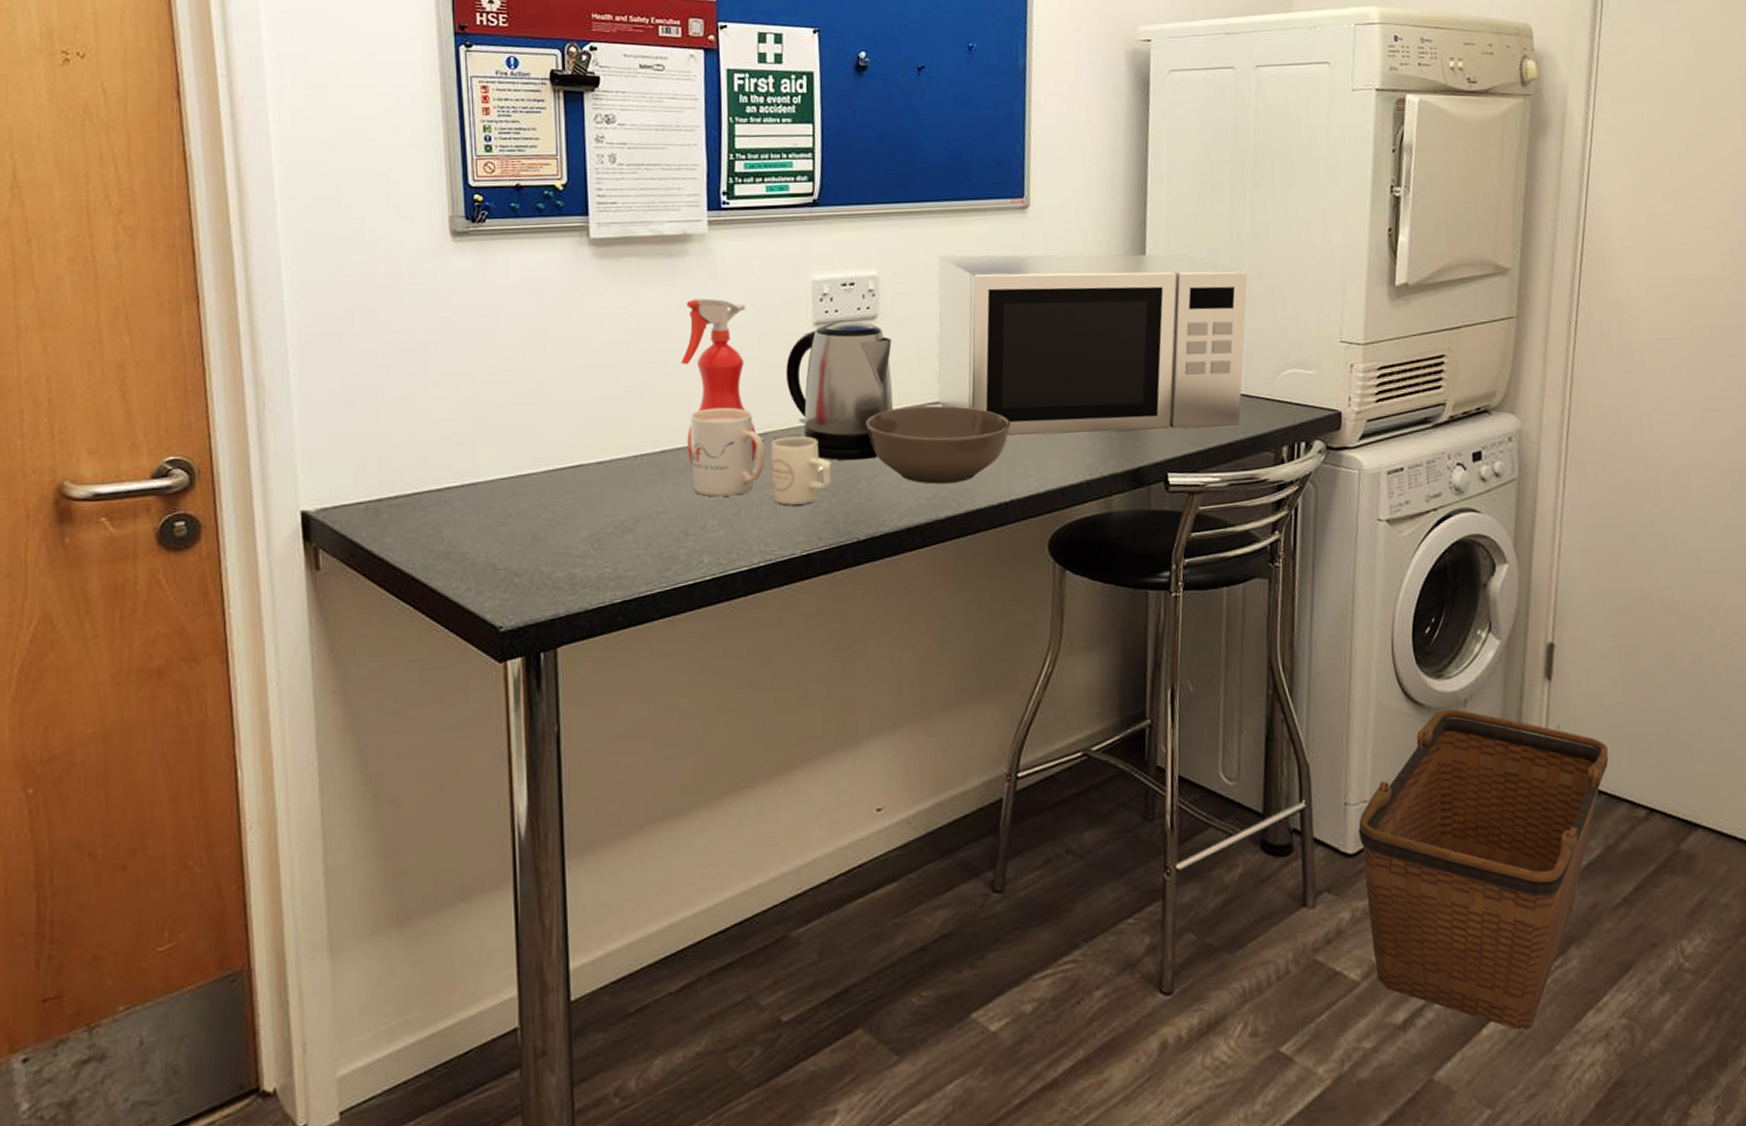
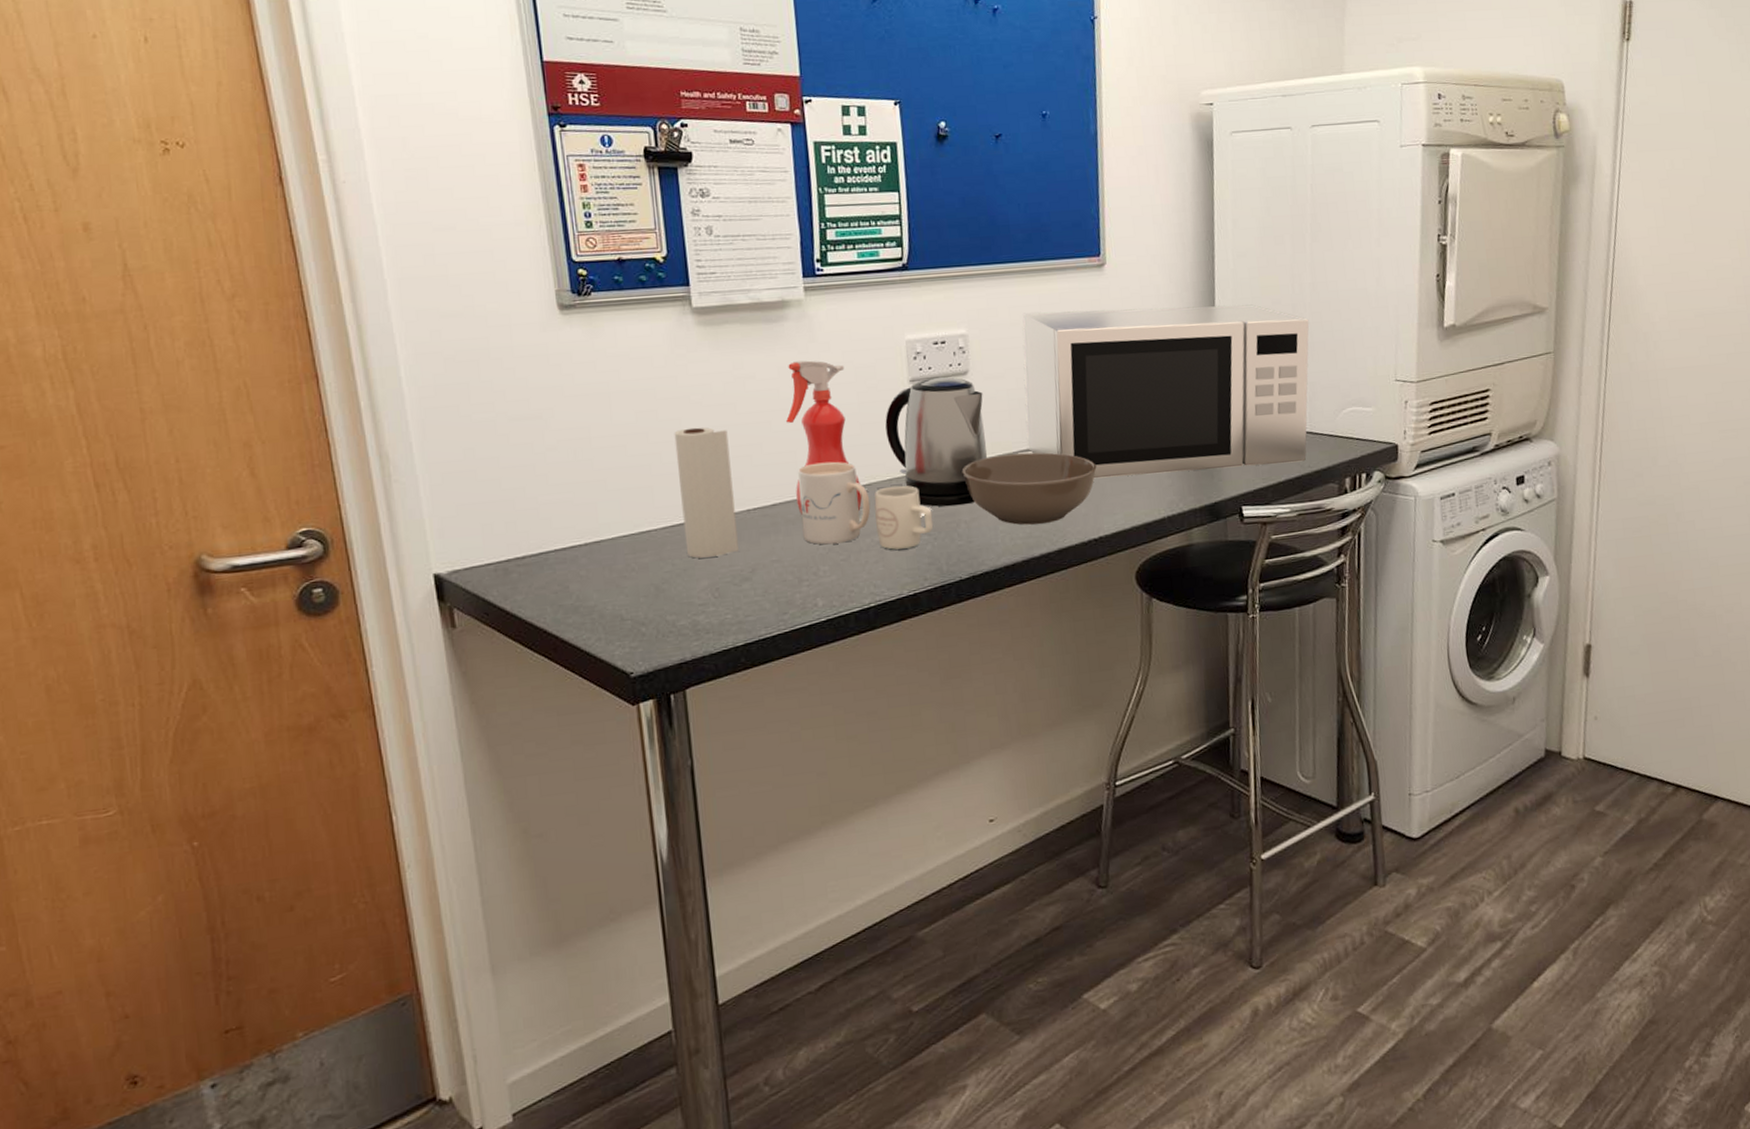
paper towel roll: none [562,365,623,506] -> present [674,427,739,559]
bicycle basket: present [1359,709,1609,1029] -> none [1422,706,1640,981]

